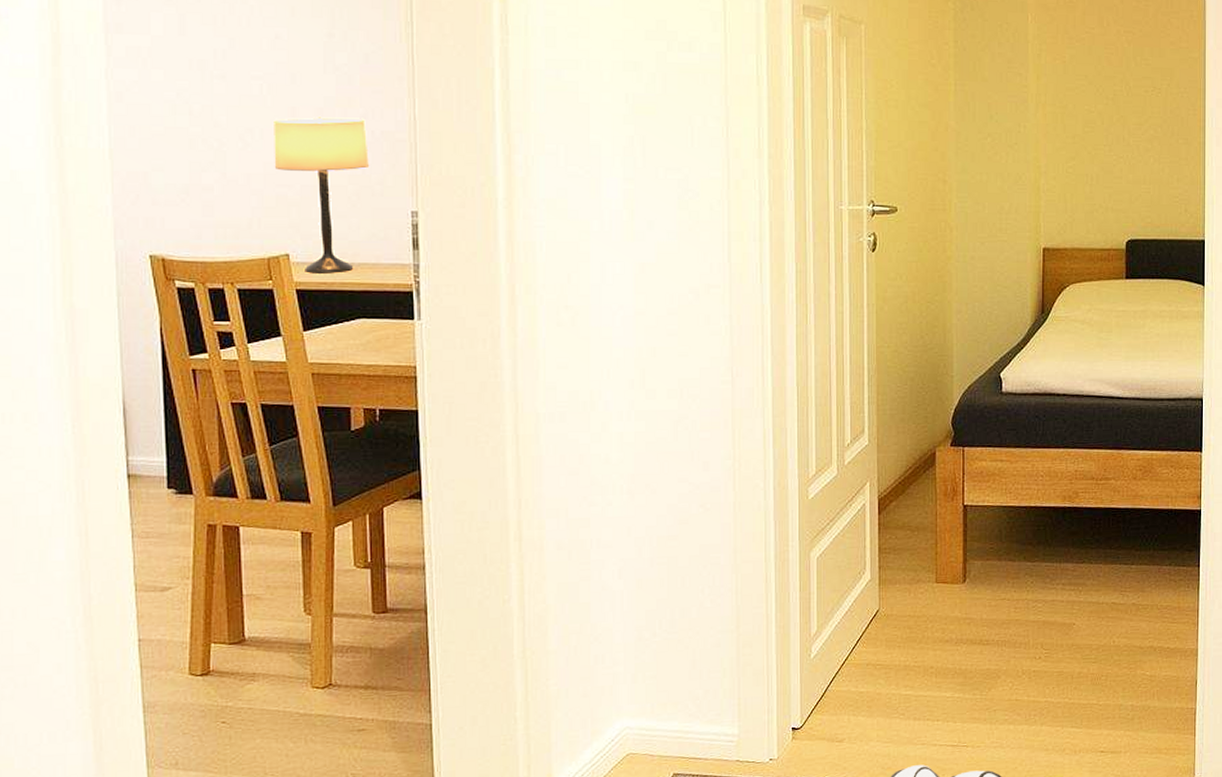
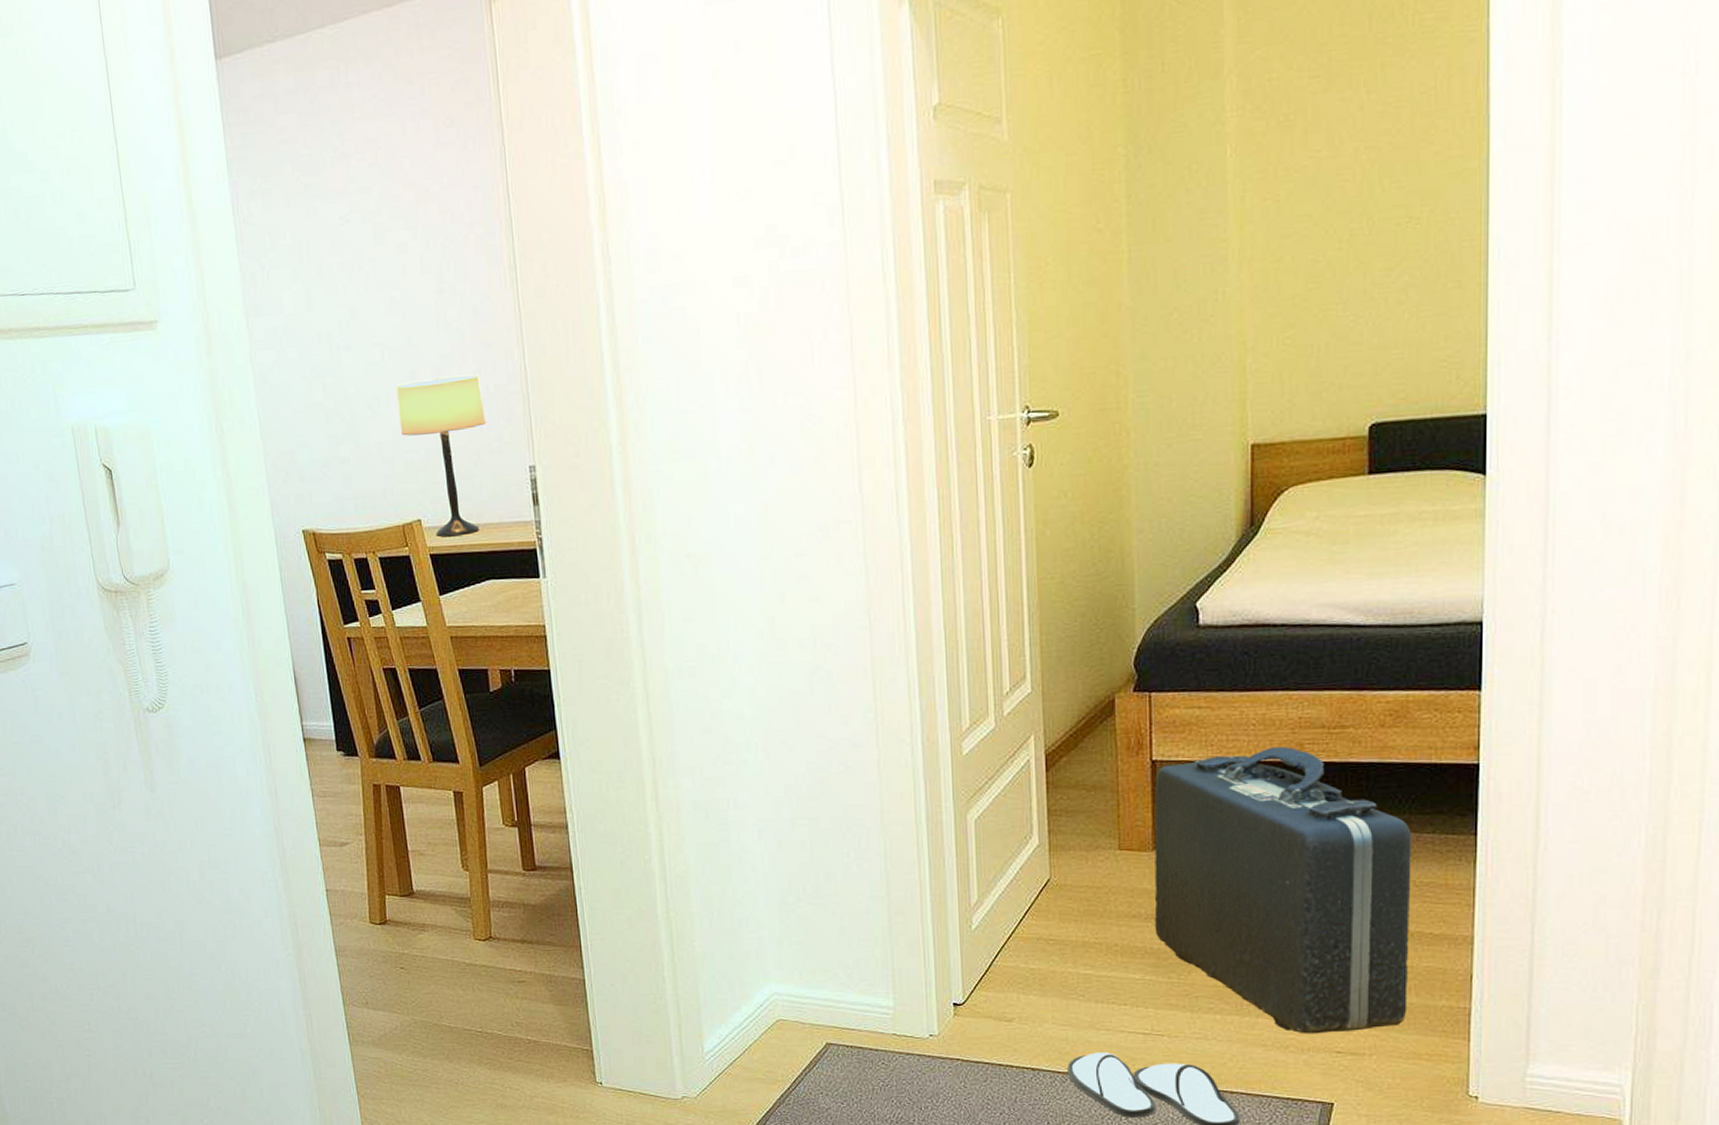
suitcase: none [963,495,1155,738] -> present [1154,747,1412,1034]

